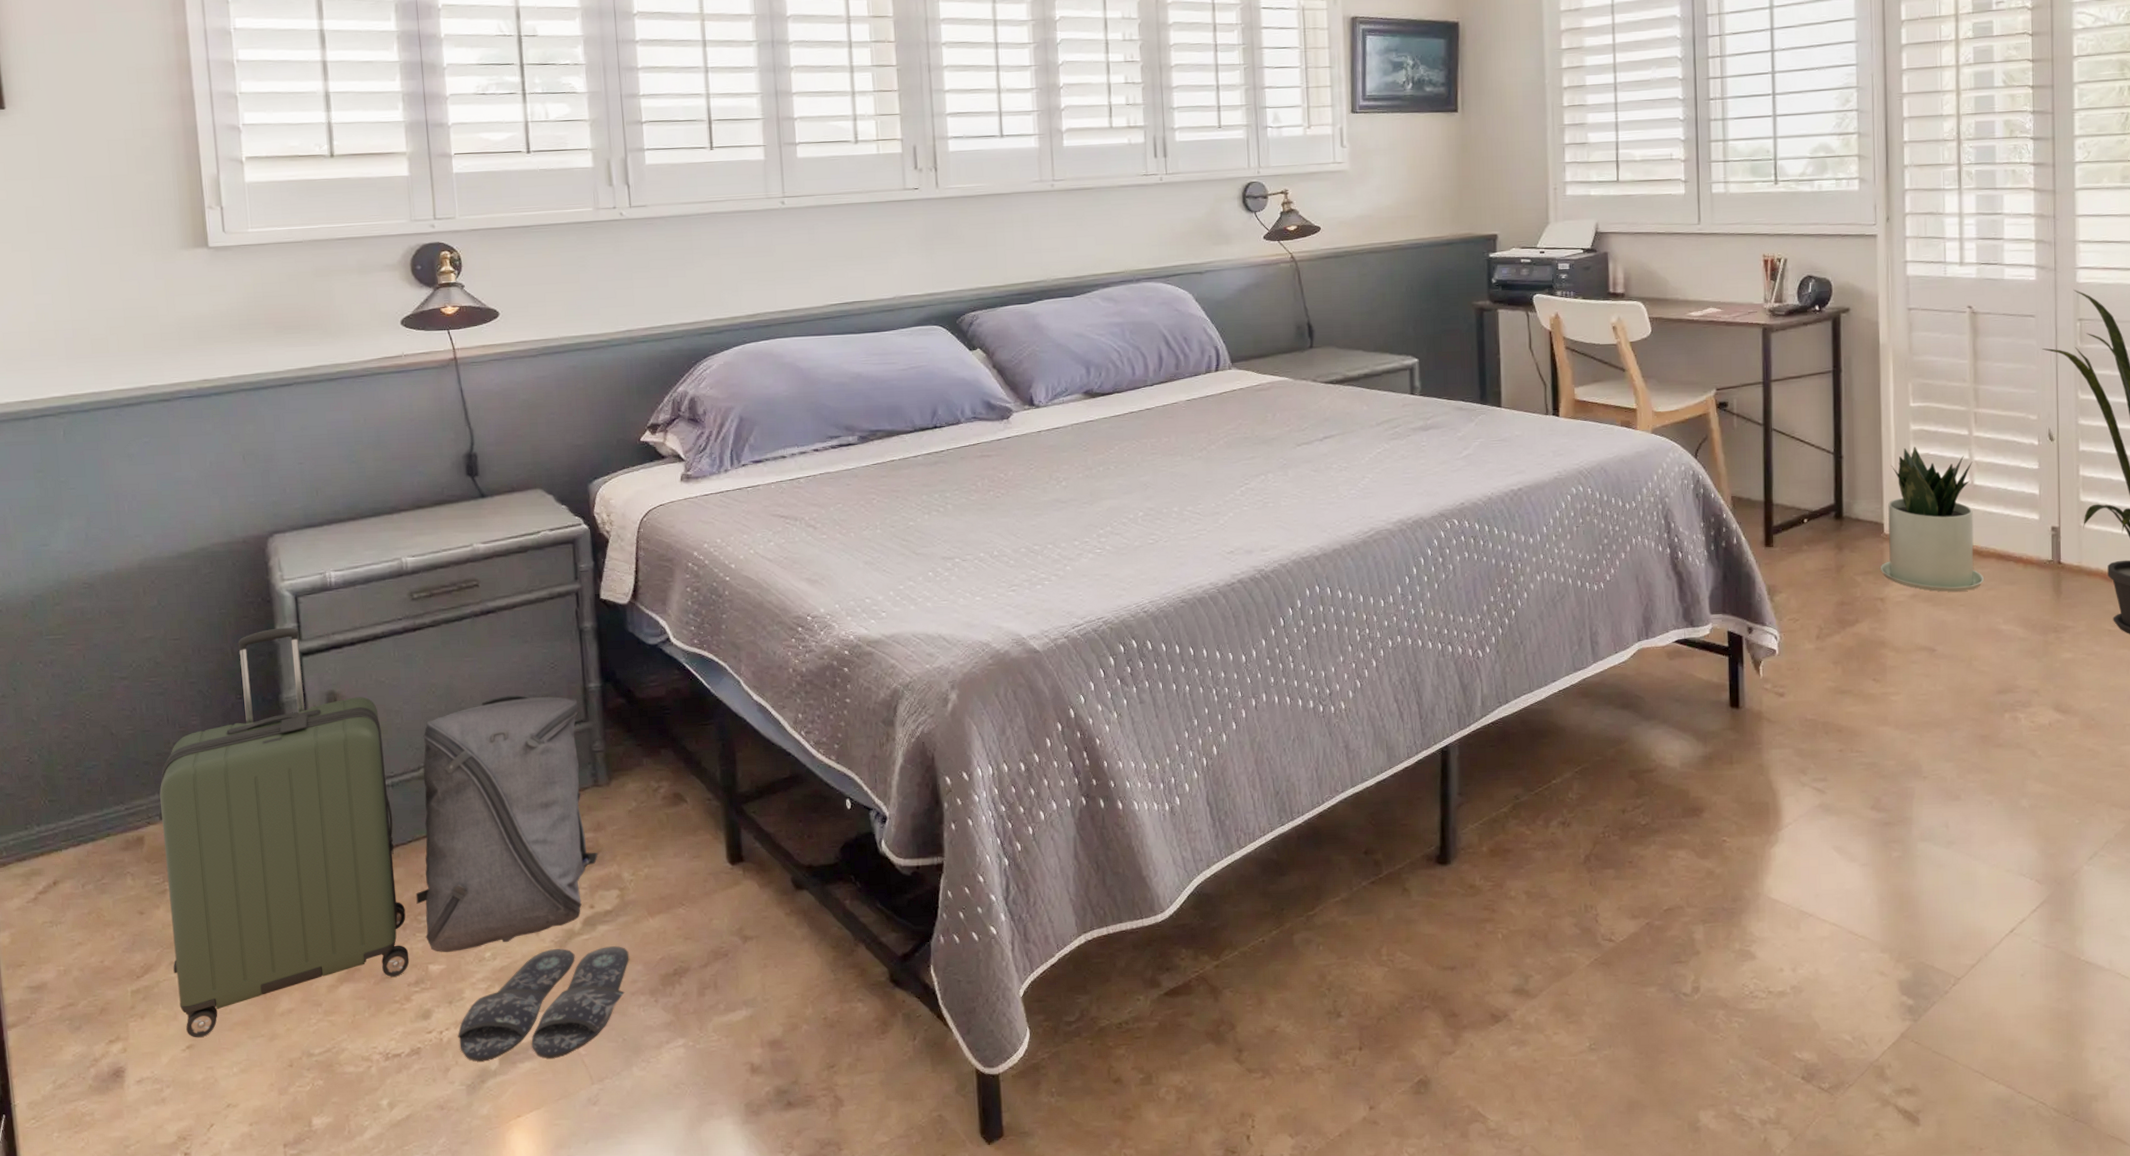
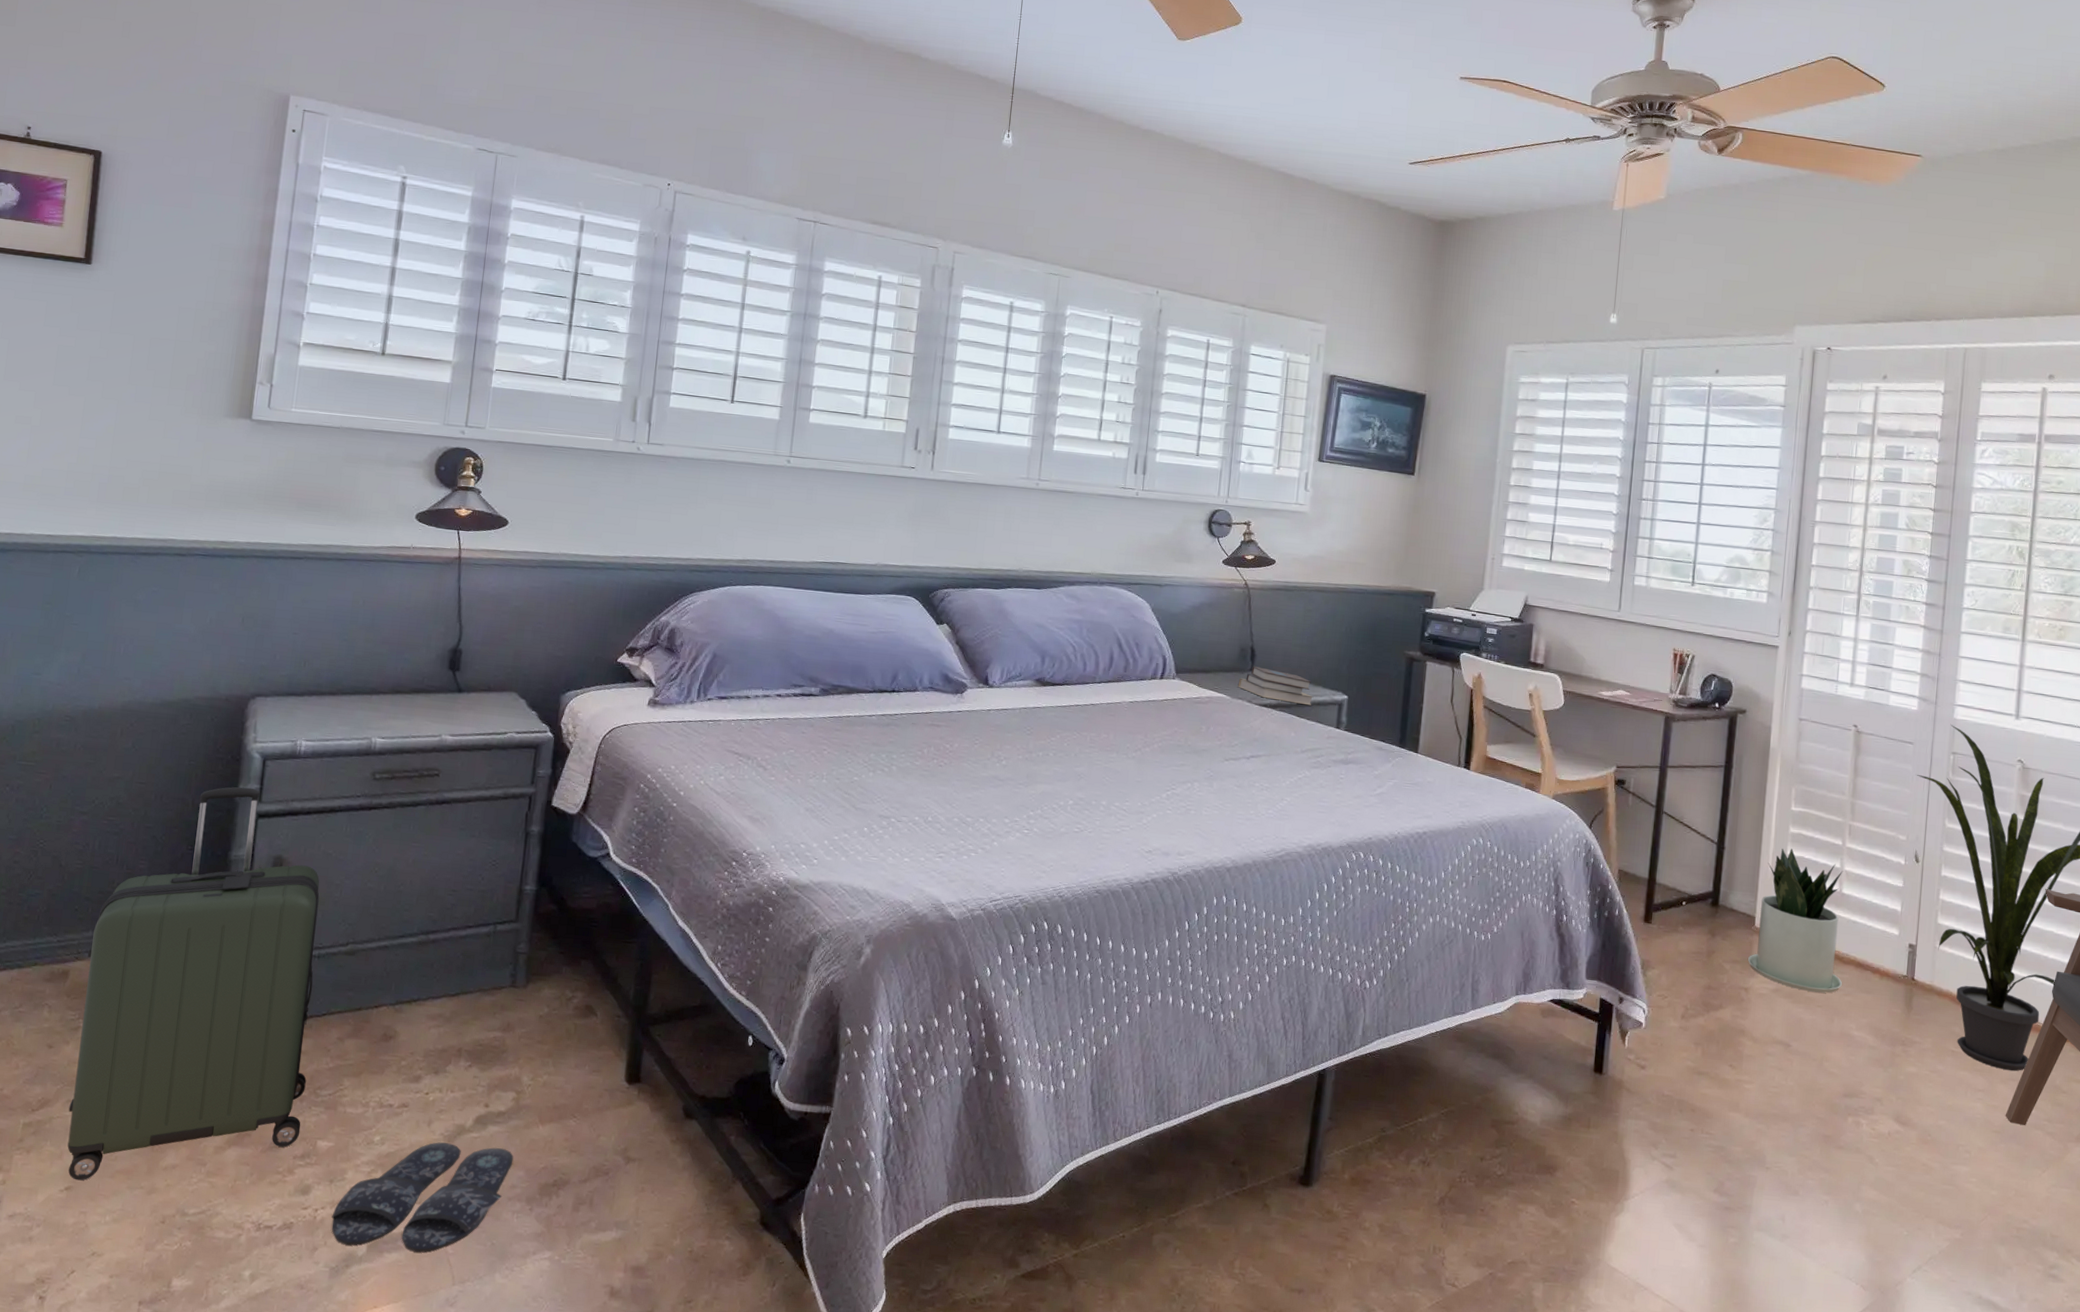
backpack: present [416,695,599,953] -> none [318,885,511,1131]
books: none [1299,342,1382,376] -> present [1238,665,1314,706]

